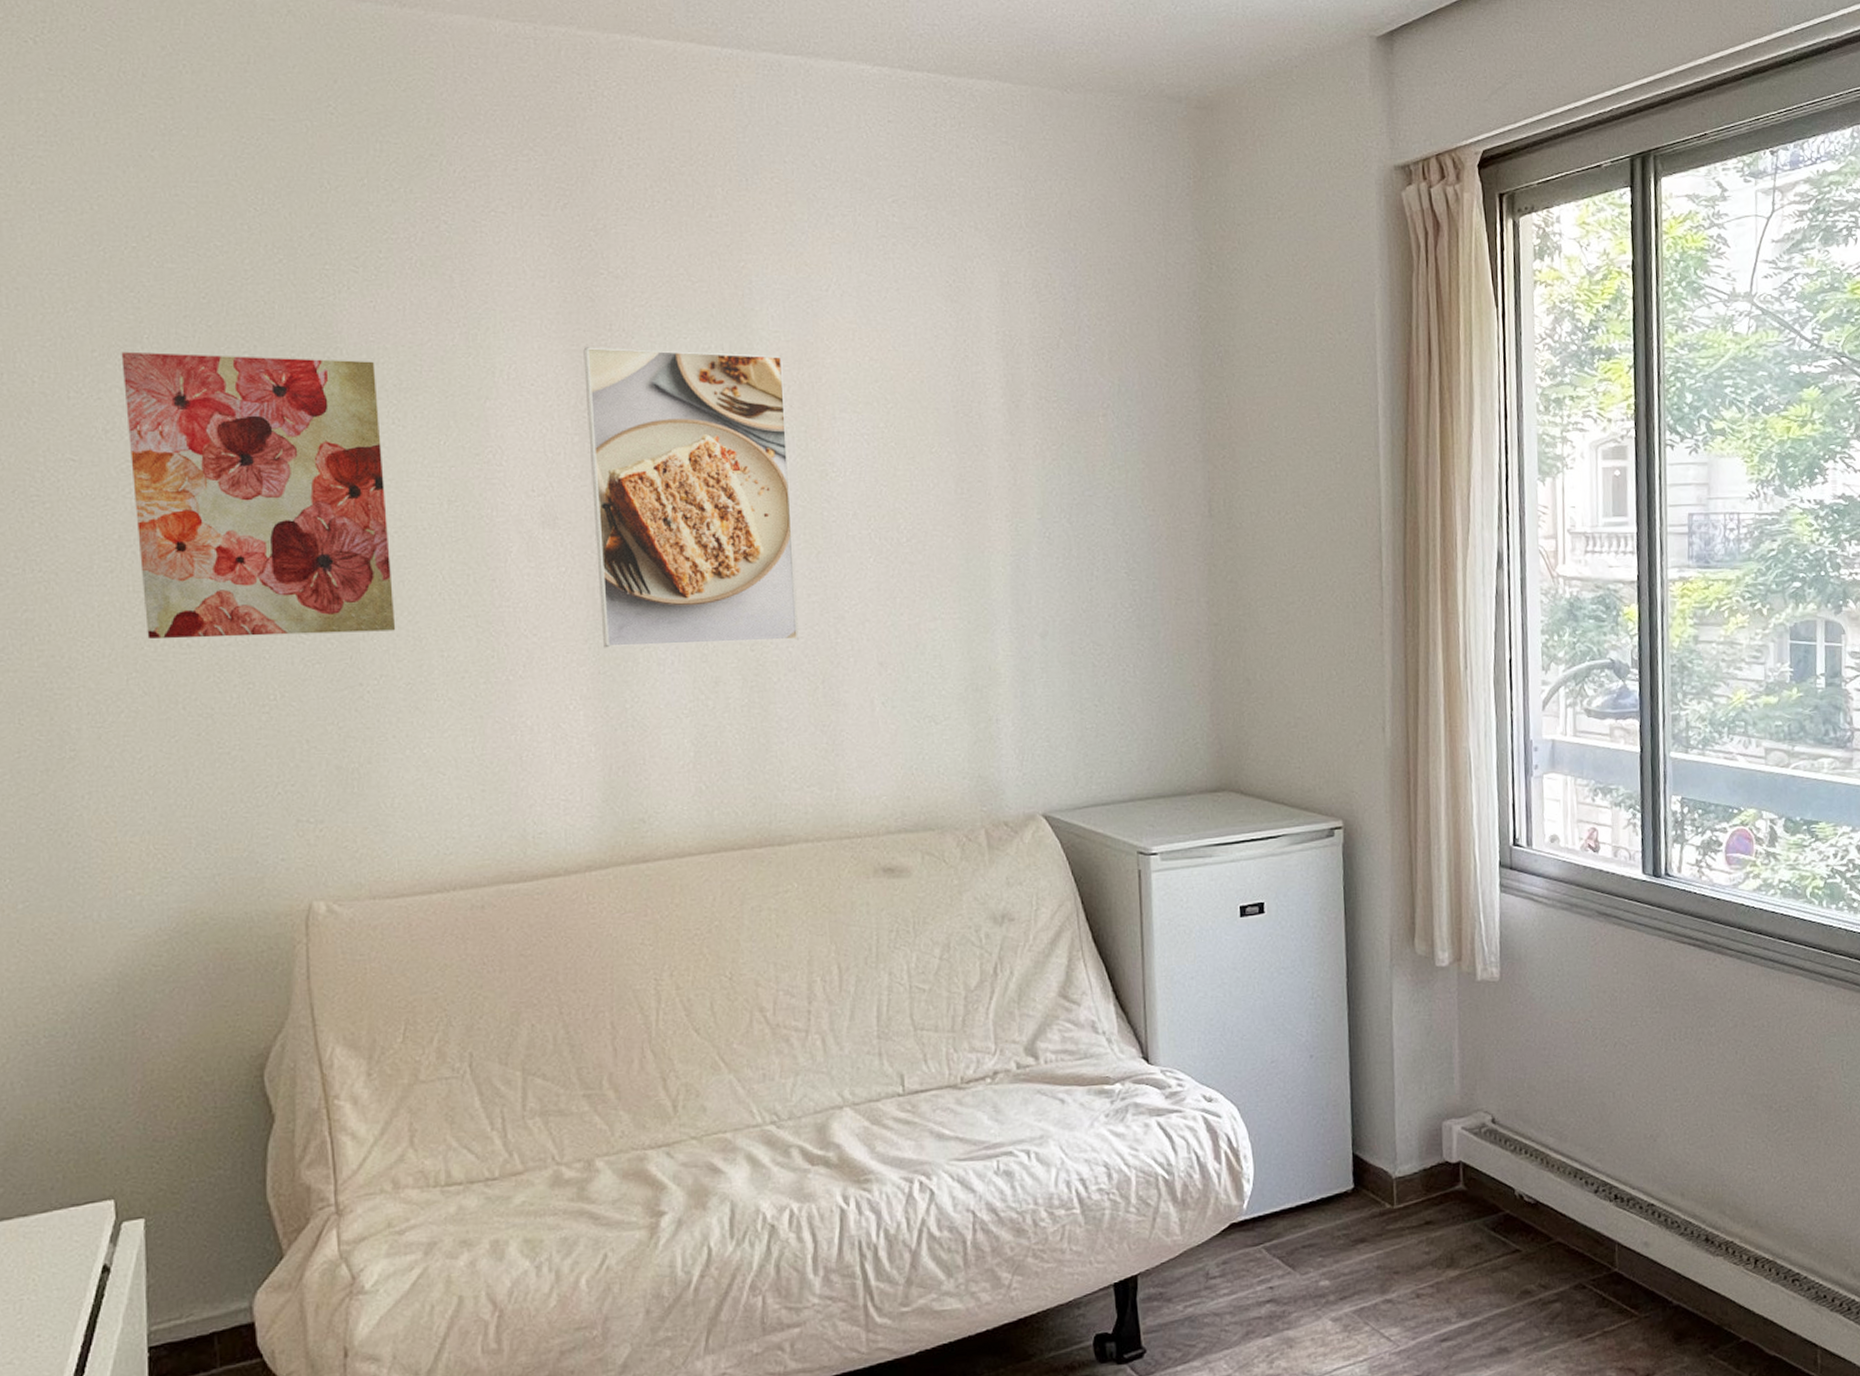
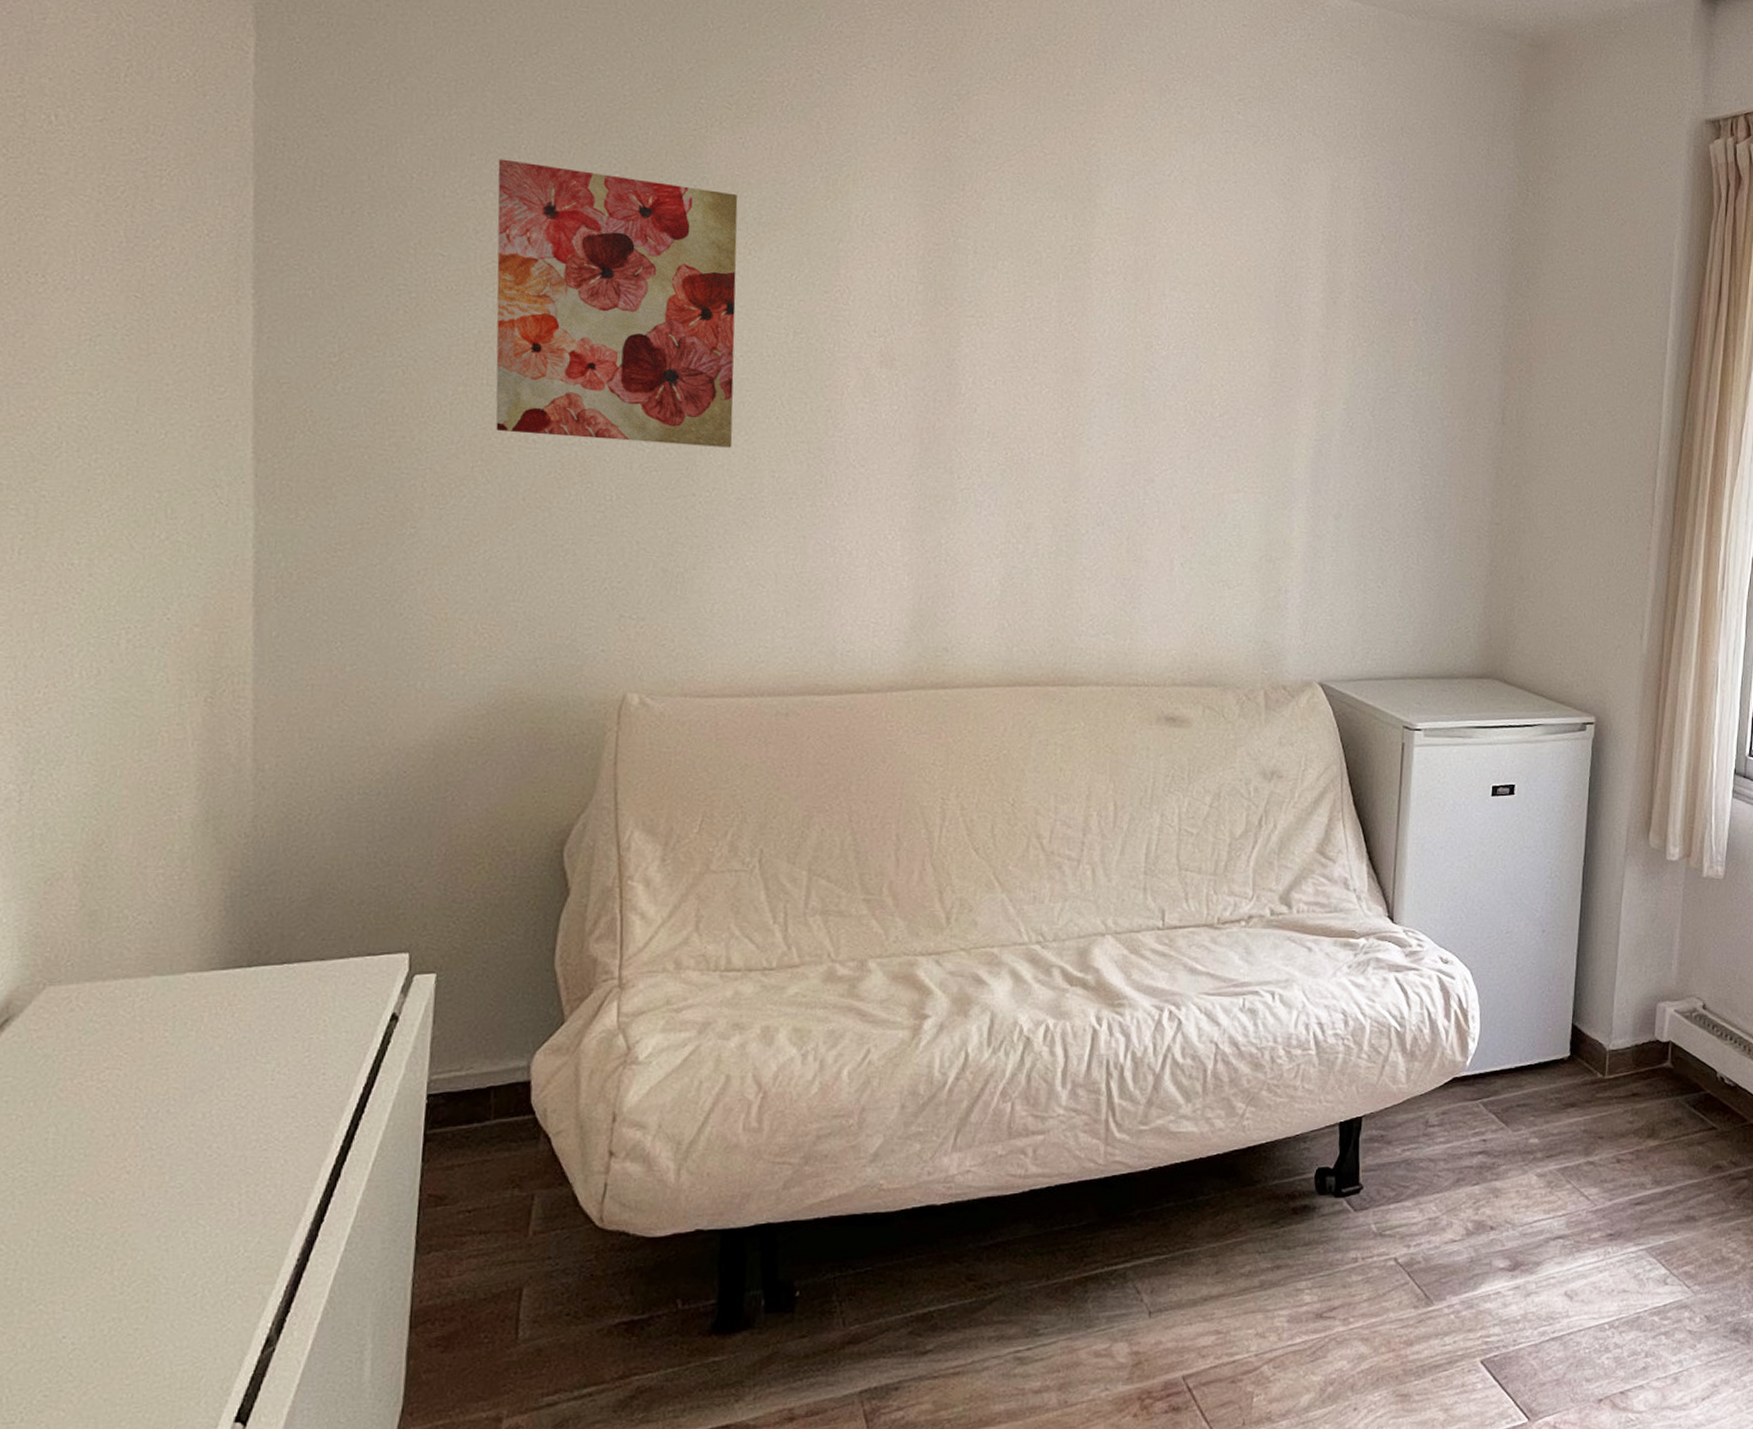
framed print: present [583,347,799,648] -> none [926,203,1122,498]

